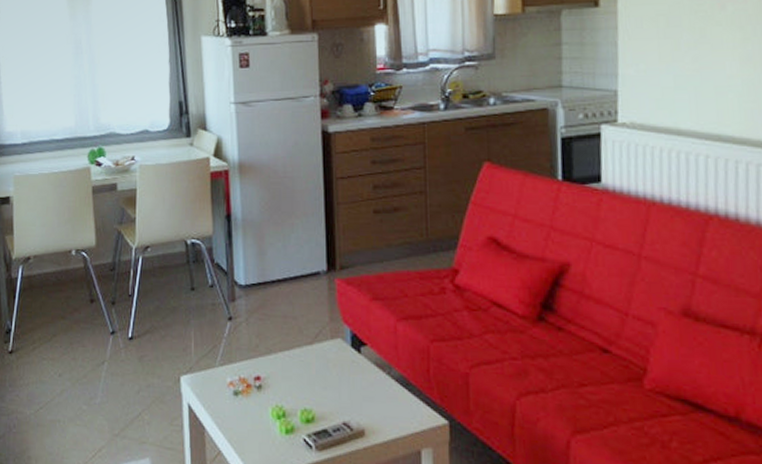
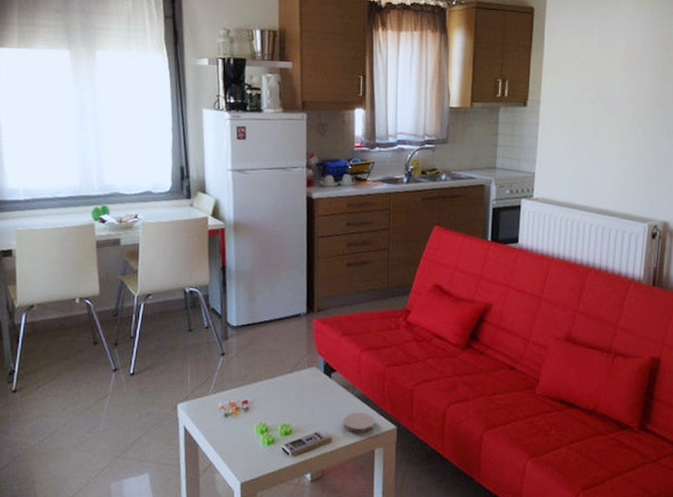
coaster: none [379,399,420,427] -> present [343,413,375,433]

